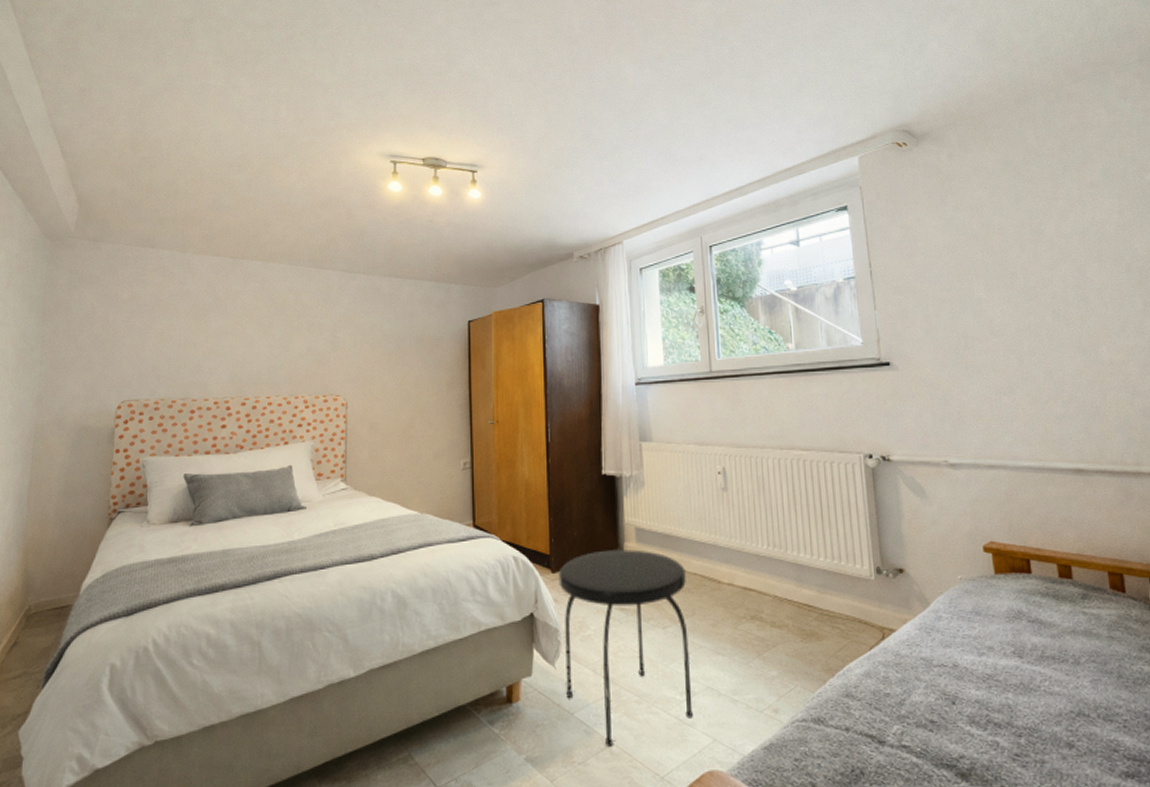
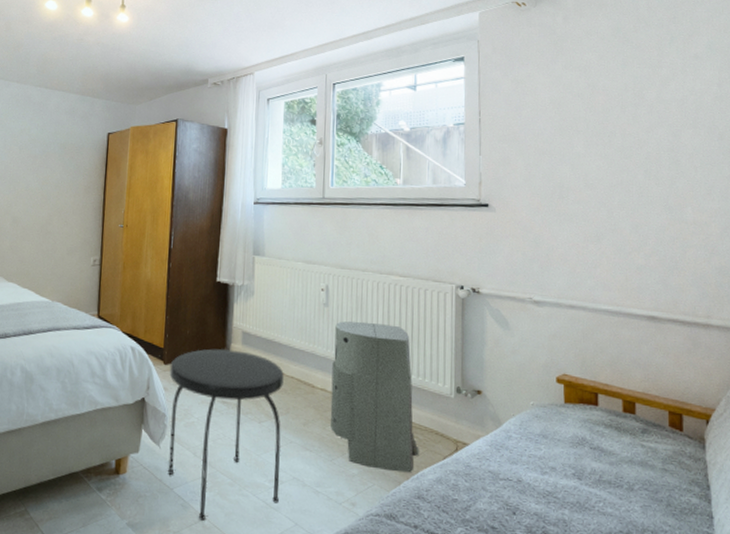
air purifier: none [737,504,843,669] -> present [330,321,419,473]

